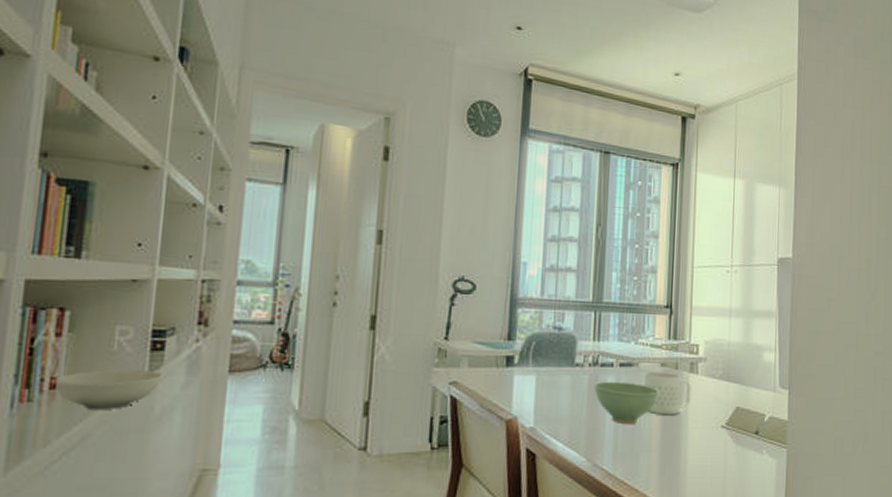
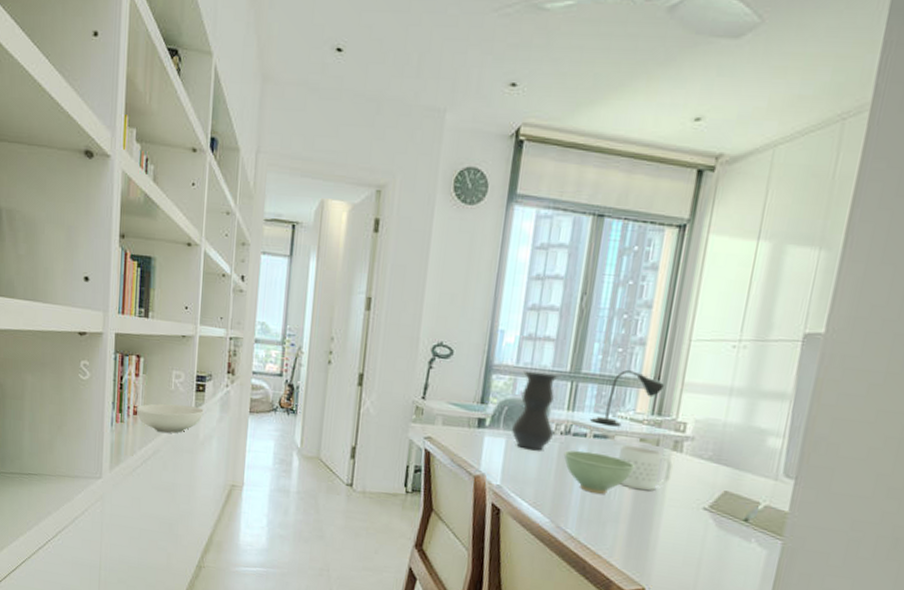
vase: none [541,303,584,386] -> present [512,370,560,451]
desk lamp: none [616,298,677,354] -> present [591,370,665,427]

